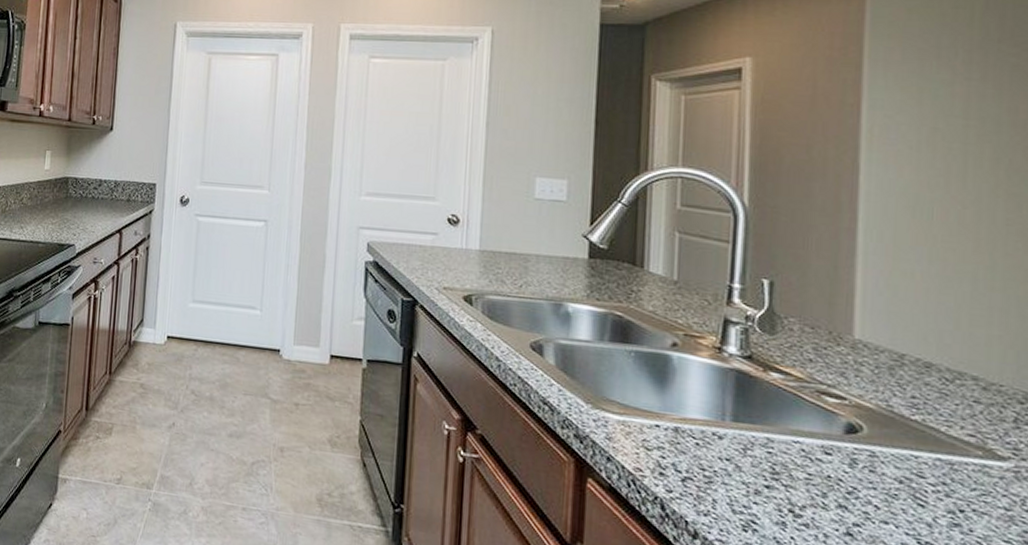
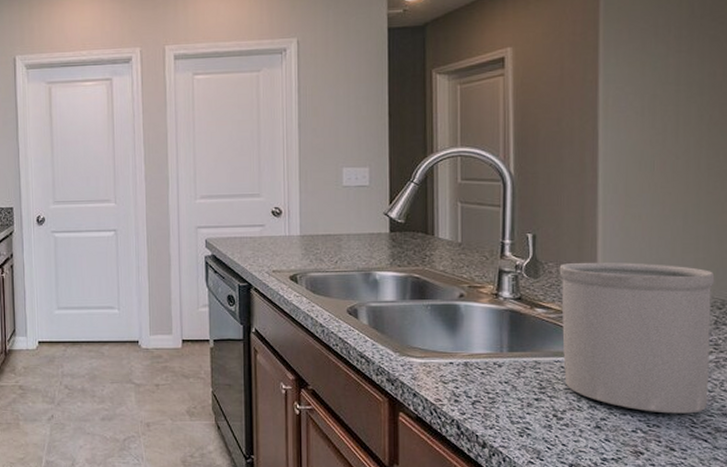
utensil holder: none [802,321,1015,535] -> present [559,262,715,414]

